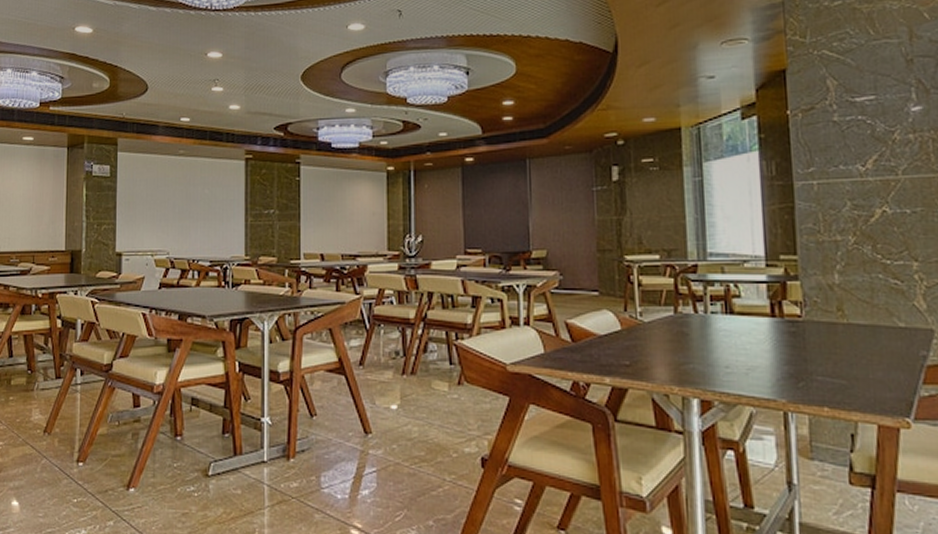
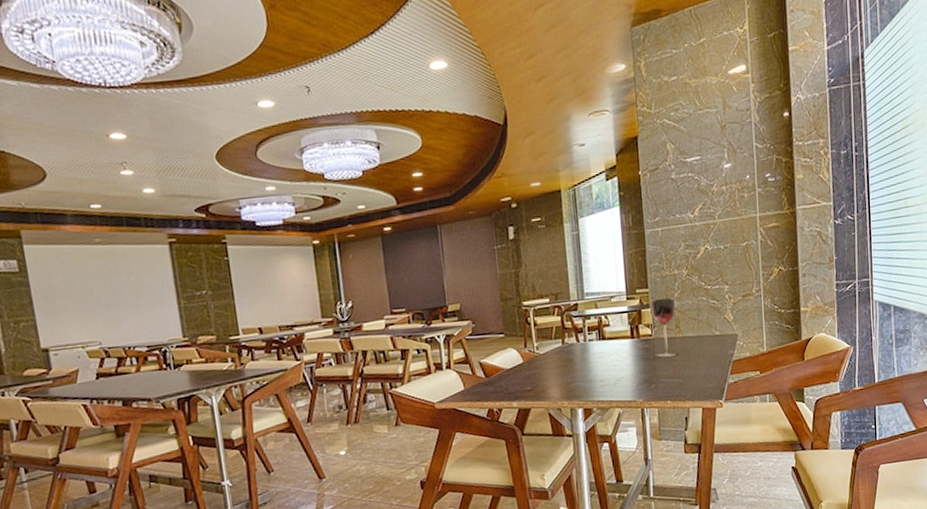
wineglass: none [800,269,841,347] -> present [650,297,678,358]

